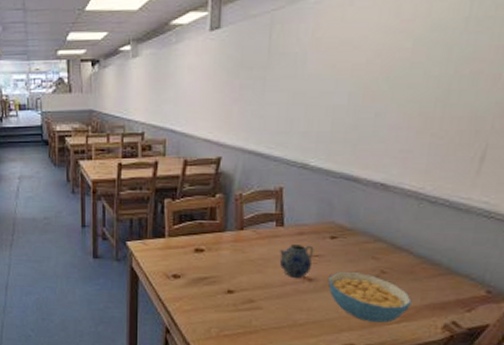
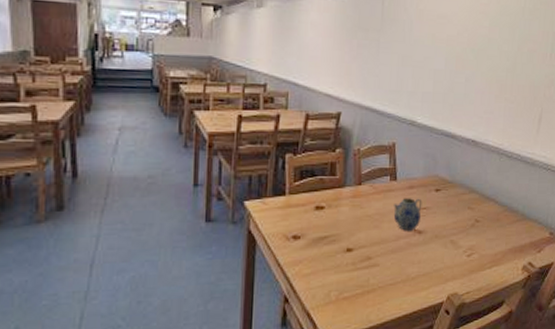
cereal bowl: present [328,271,412,323] -> none [435,221,499,269]

